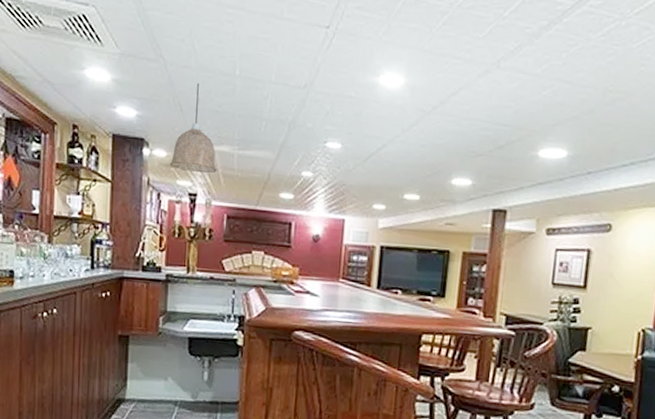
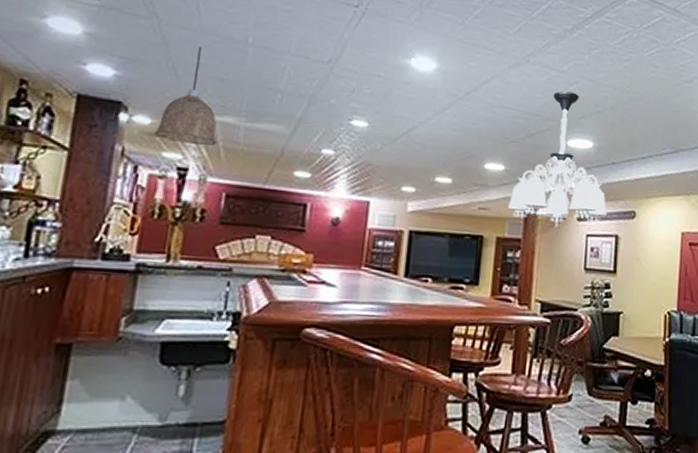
chandelier: none [474,96,580,242] -> present [508,91,608,227]

